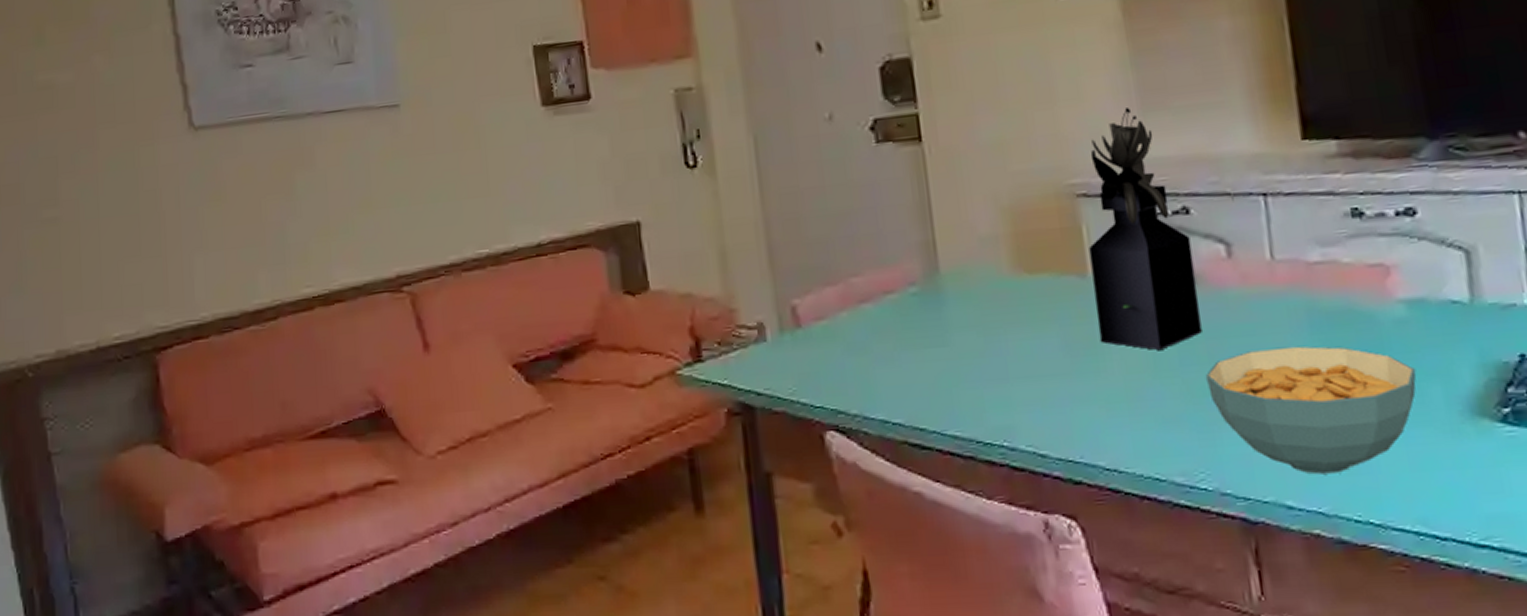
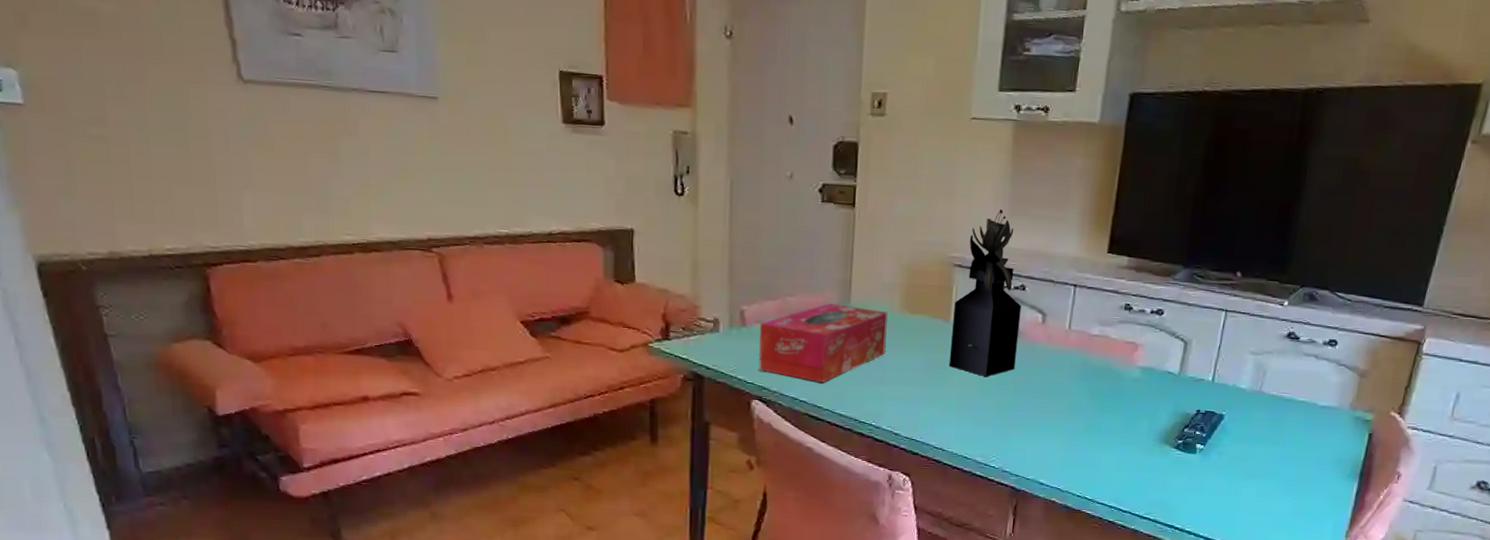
tissue box: none [819,275,1003,394] -> present [758,303,888,383]
cereal bowl: present [1205,346,1417,475] -> none [1010,385,1136,467]

